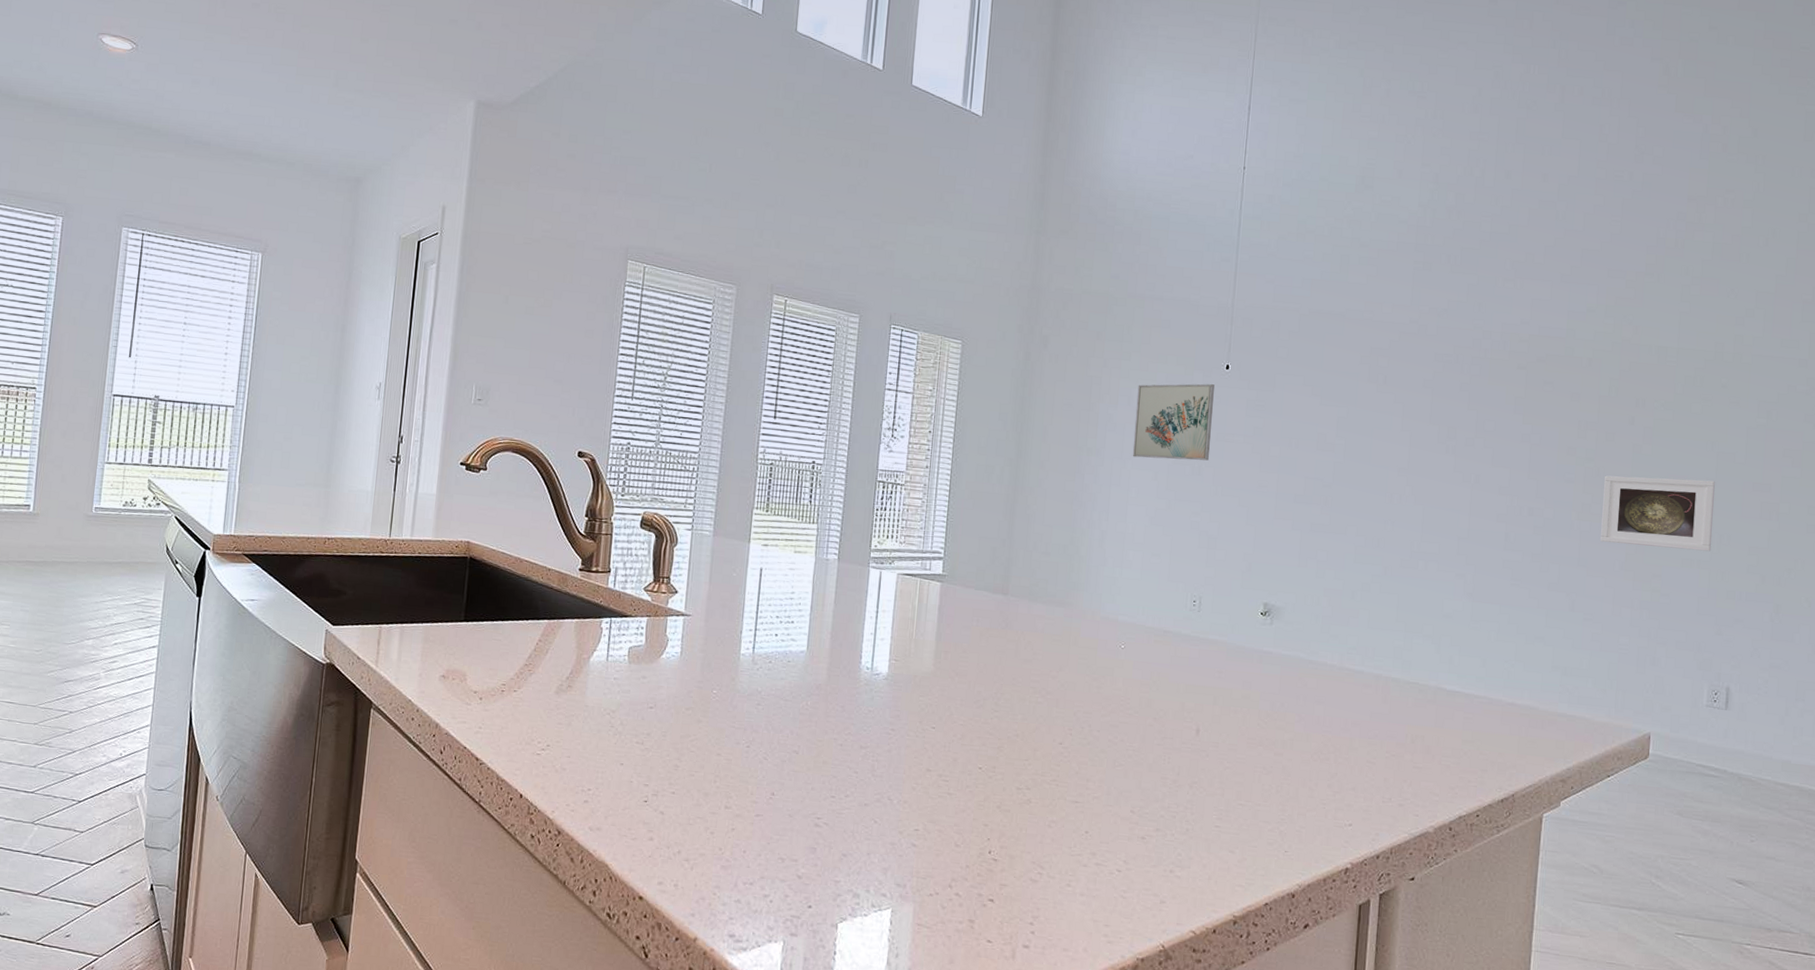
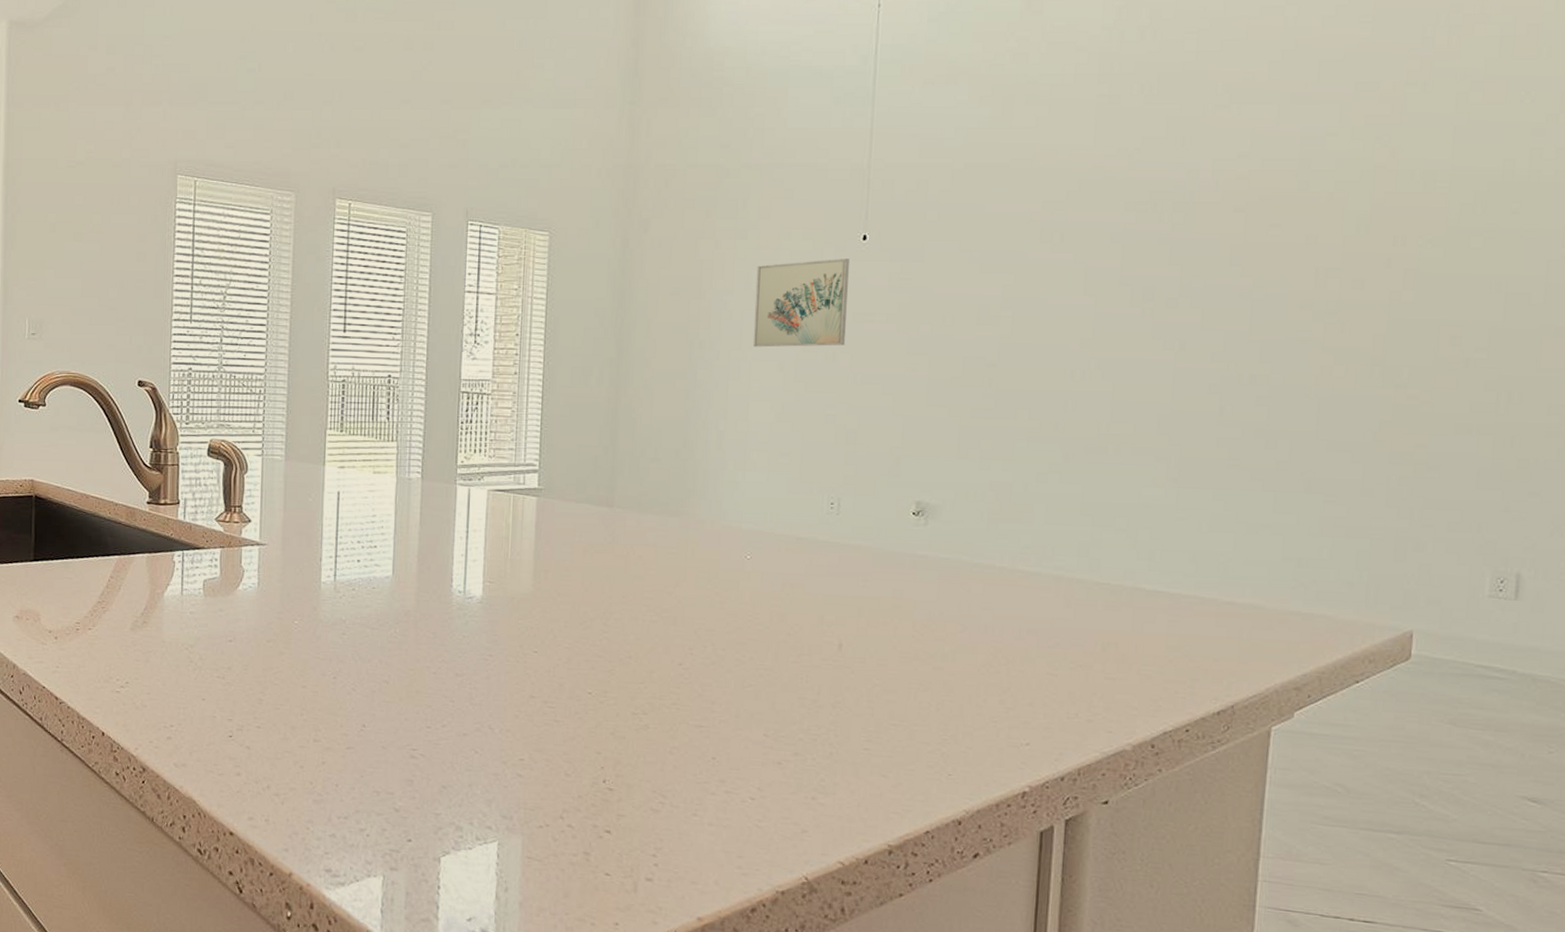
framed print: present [1600,475,1715,552] -> none [1346,328,1502,414]

